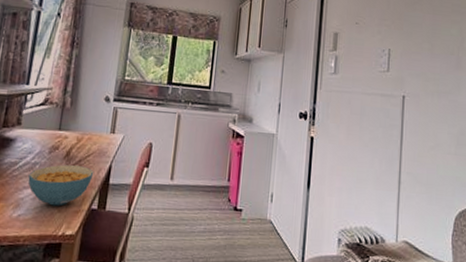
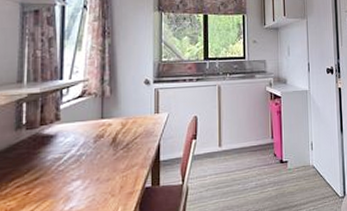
cereal bowl: present [28,164,94,206] -> none [75,149,143,192]

